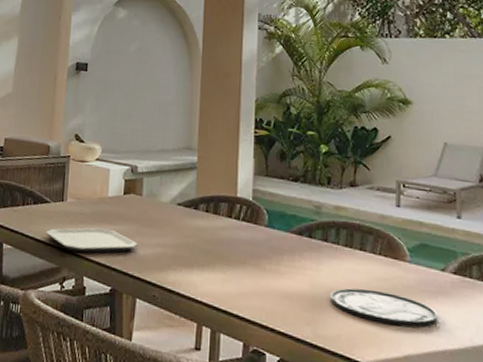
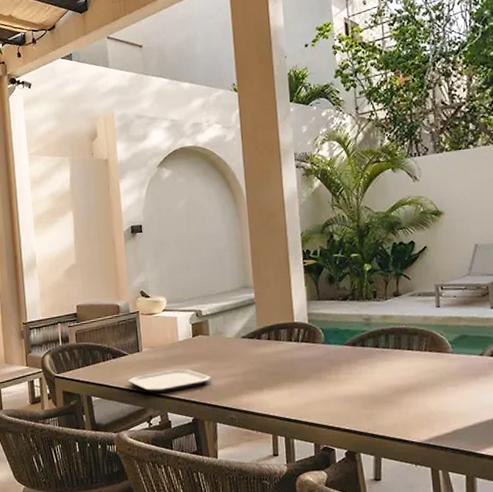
plate: present [331,288,438,328] -> none [386,381,480,408]

